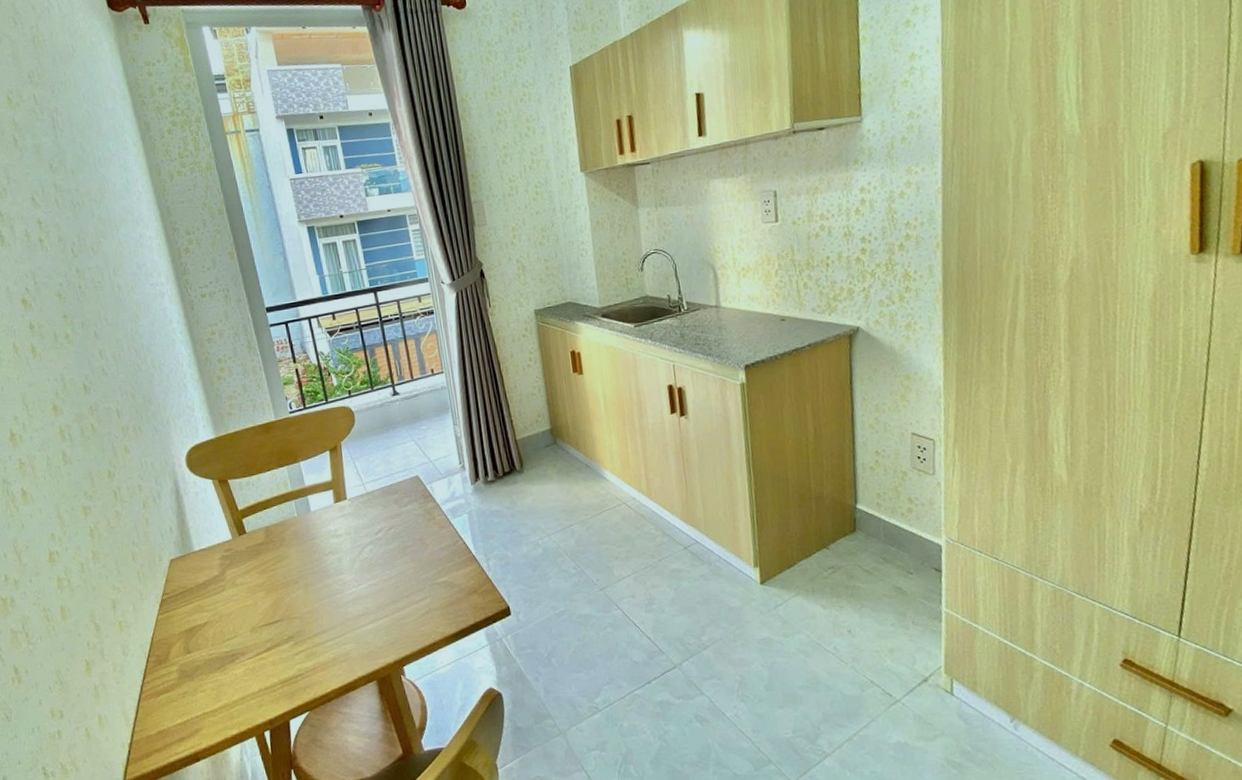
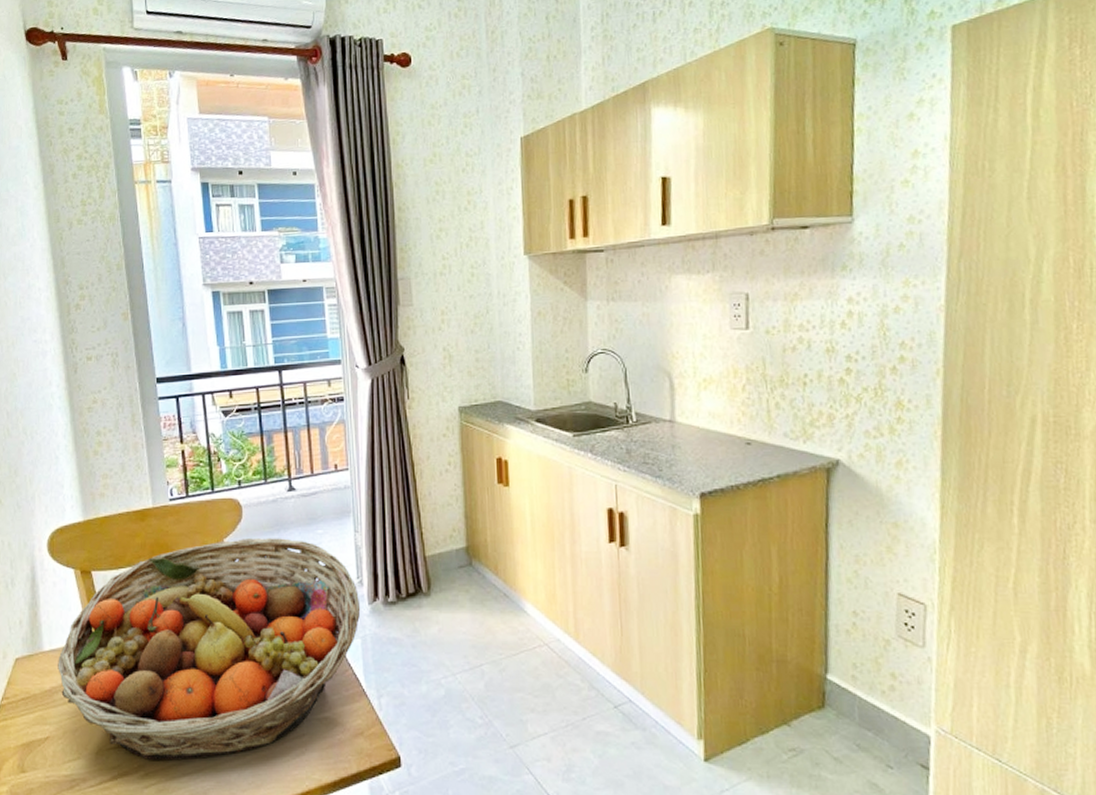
fruit basket: none [207,436,465,632] -> present [58,538,361,761]

